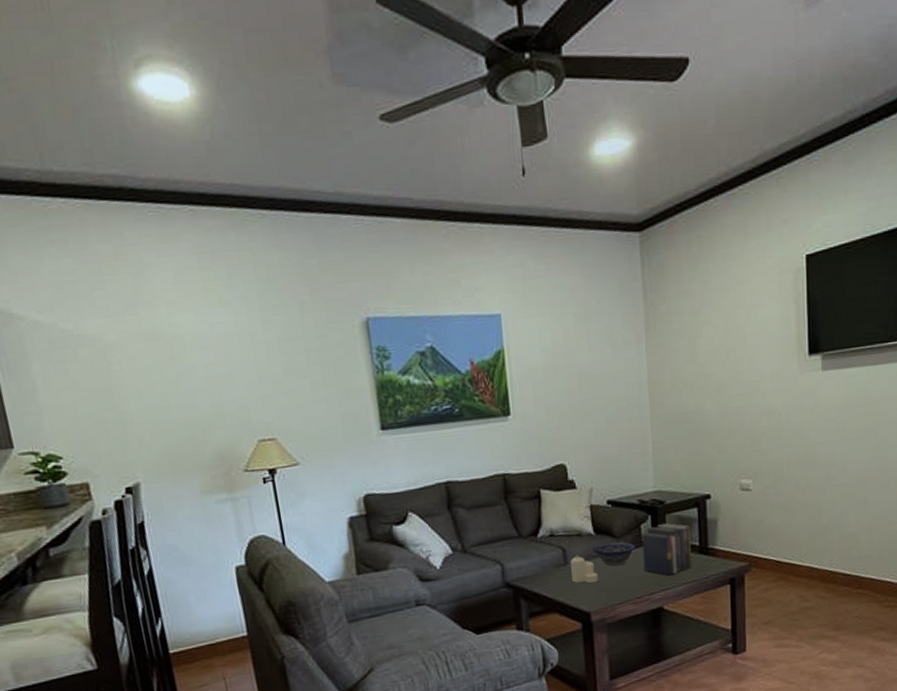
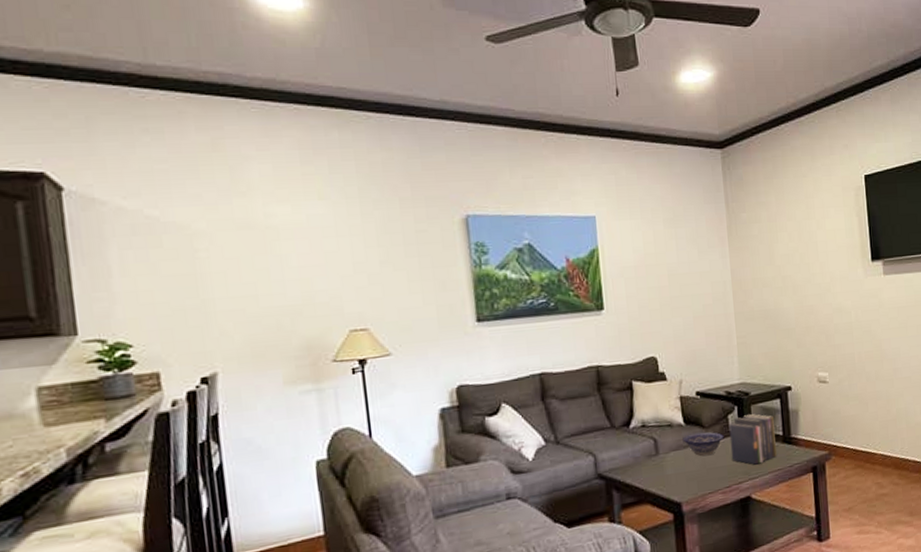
candle: present [569,555,599,584] -> none [661,445,689,474]

